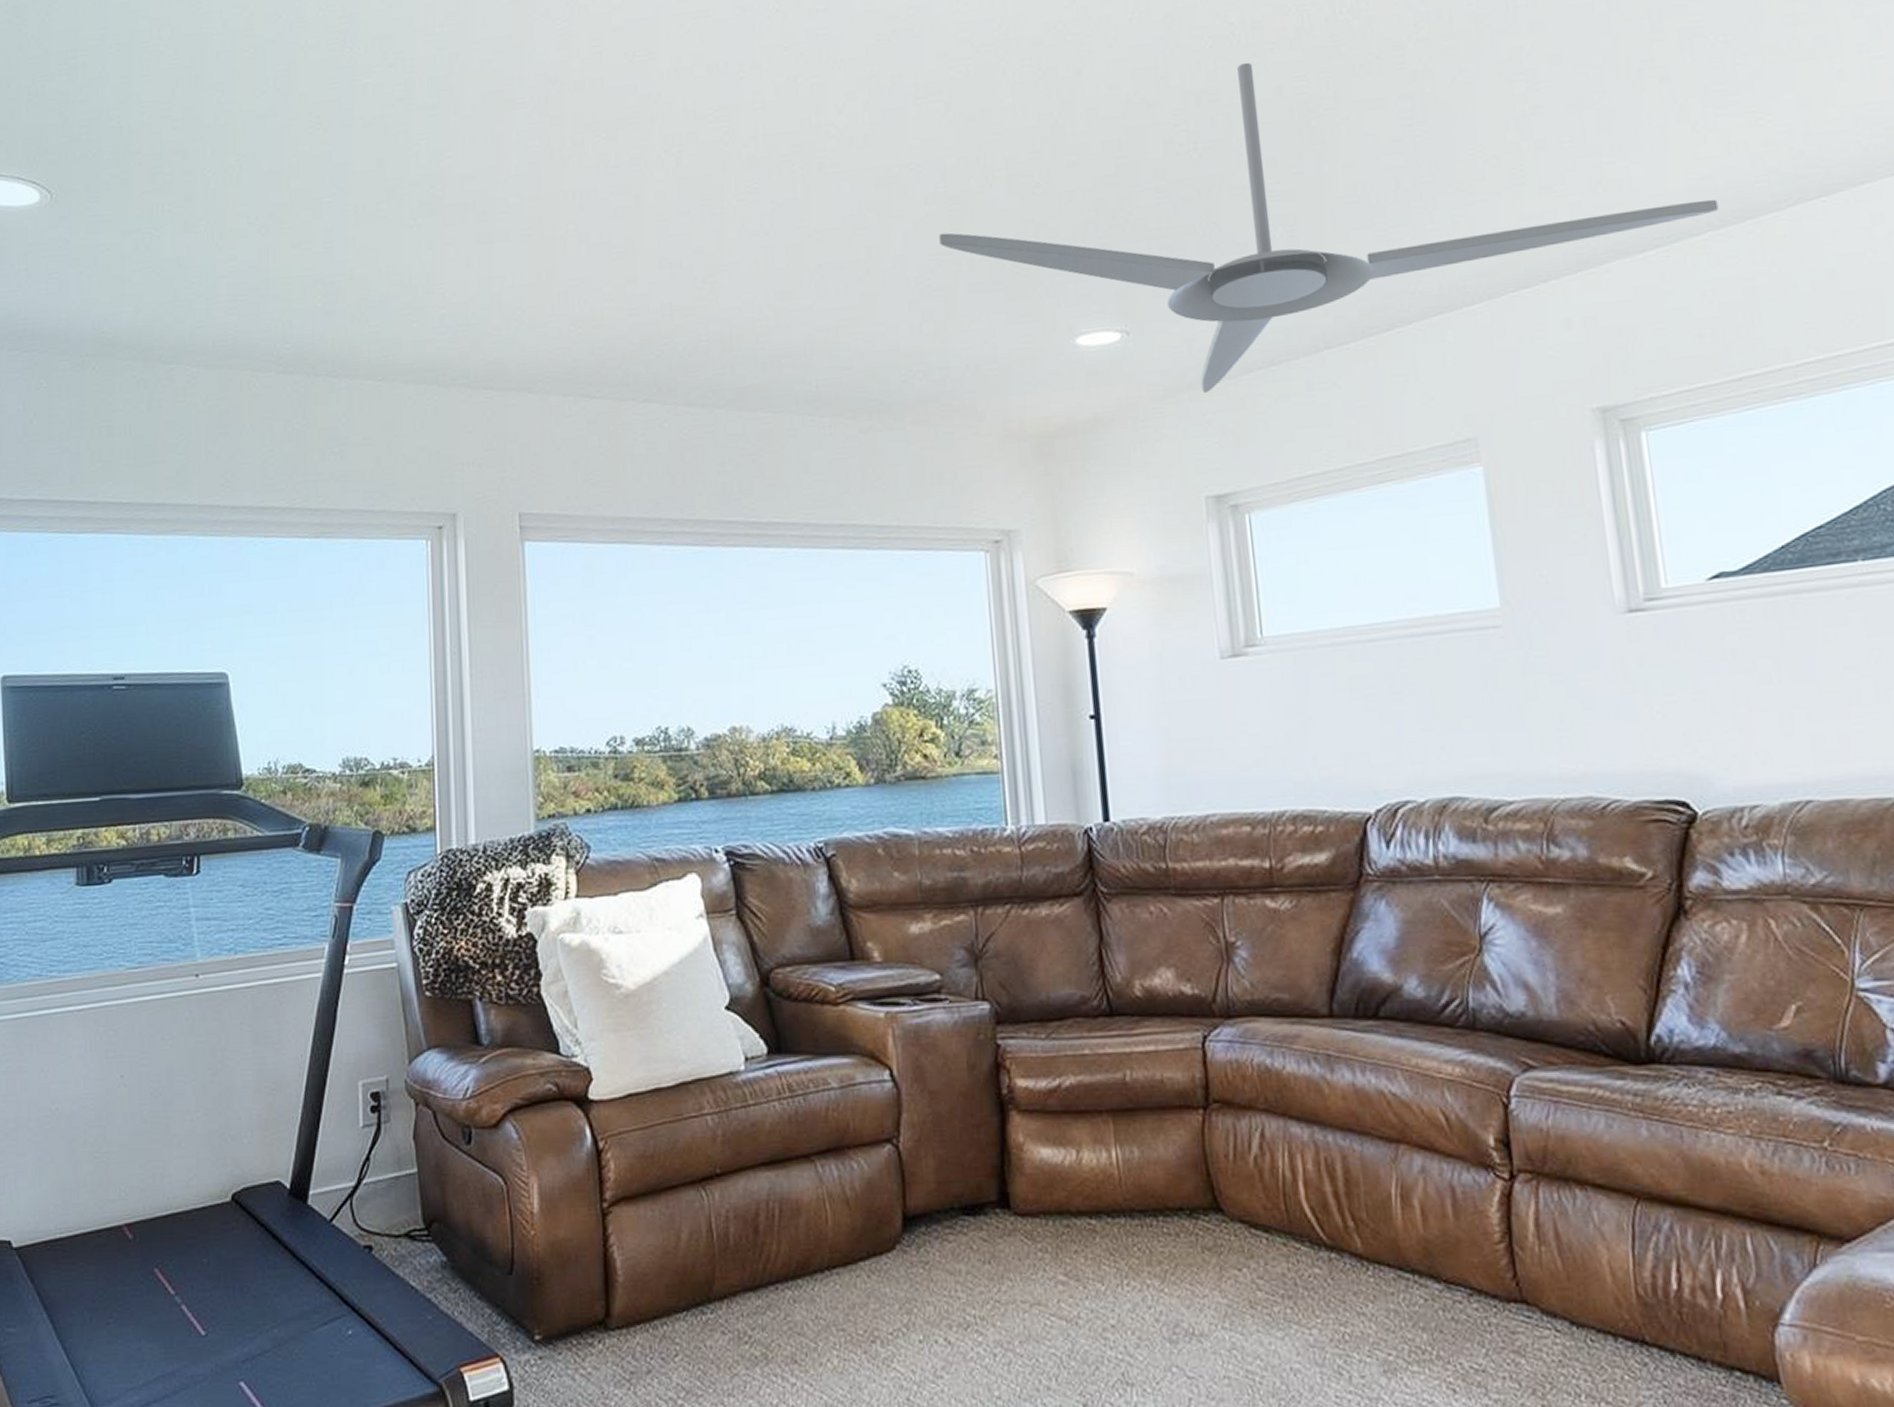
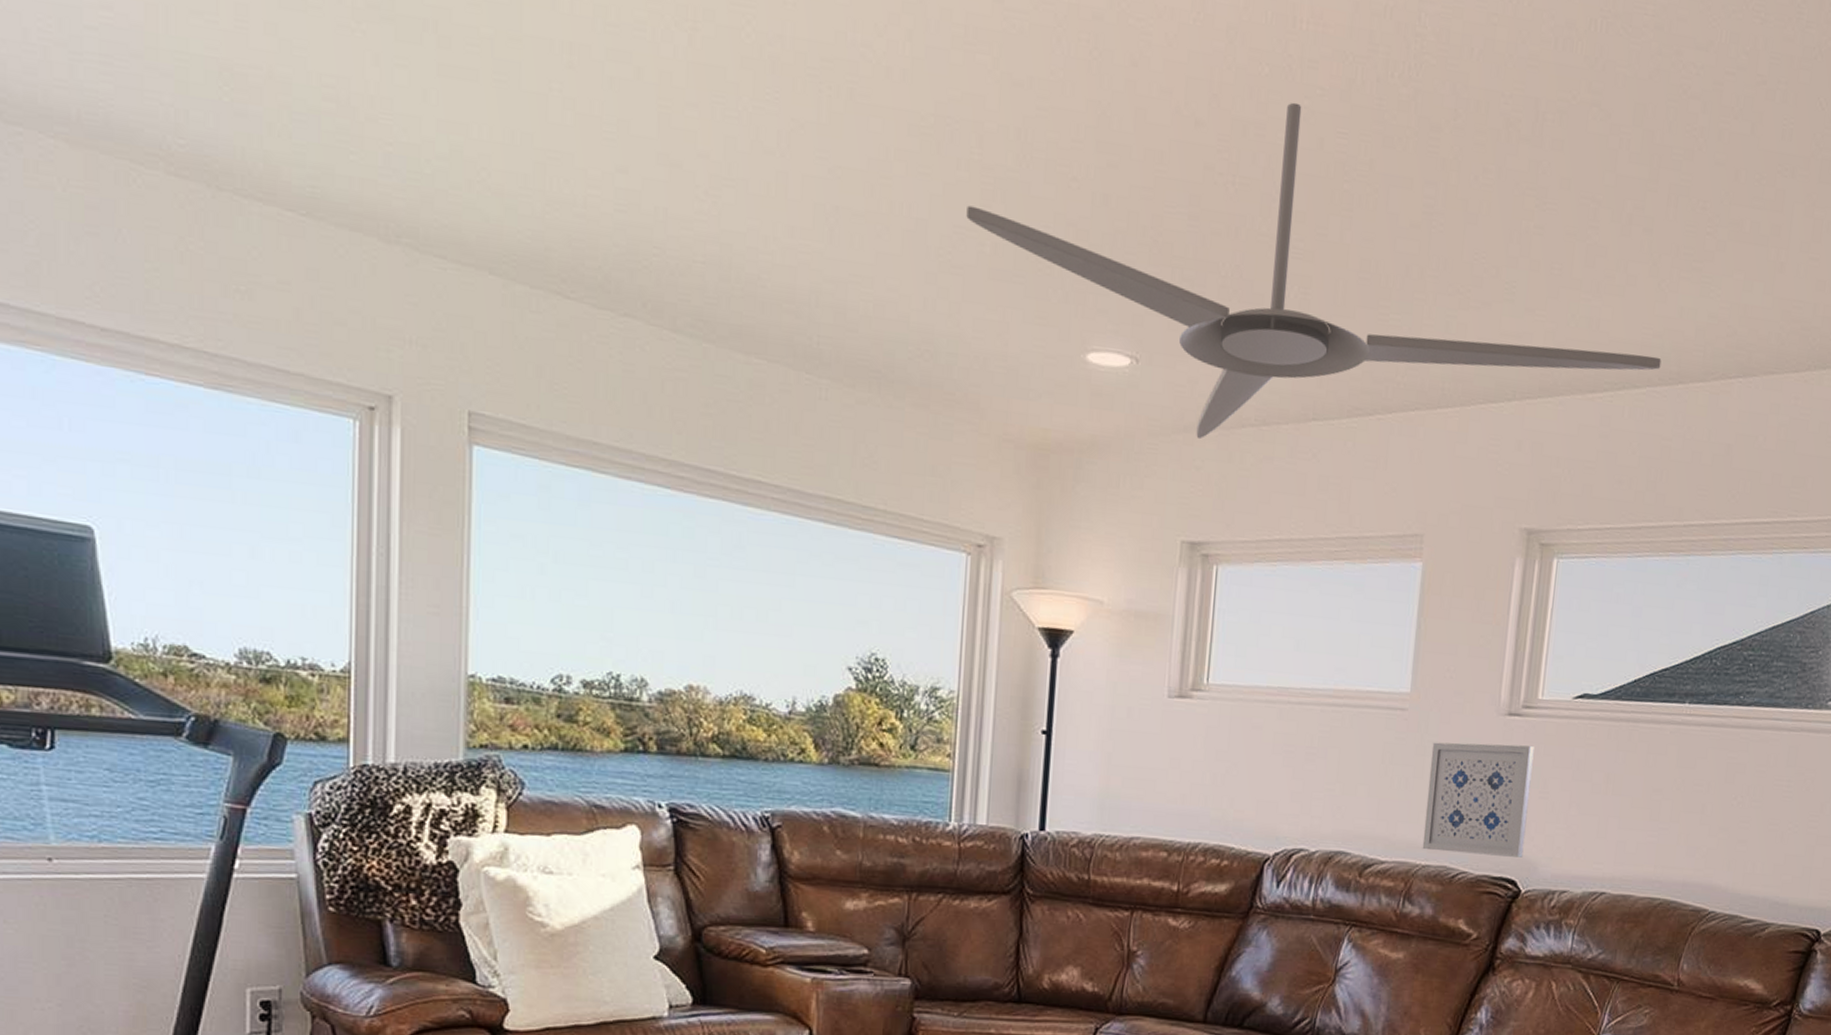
wall art: none [1541,642,1689,782] -> present [1422,742,1534,858]

